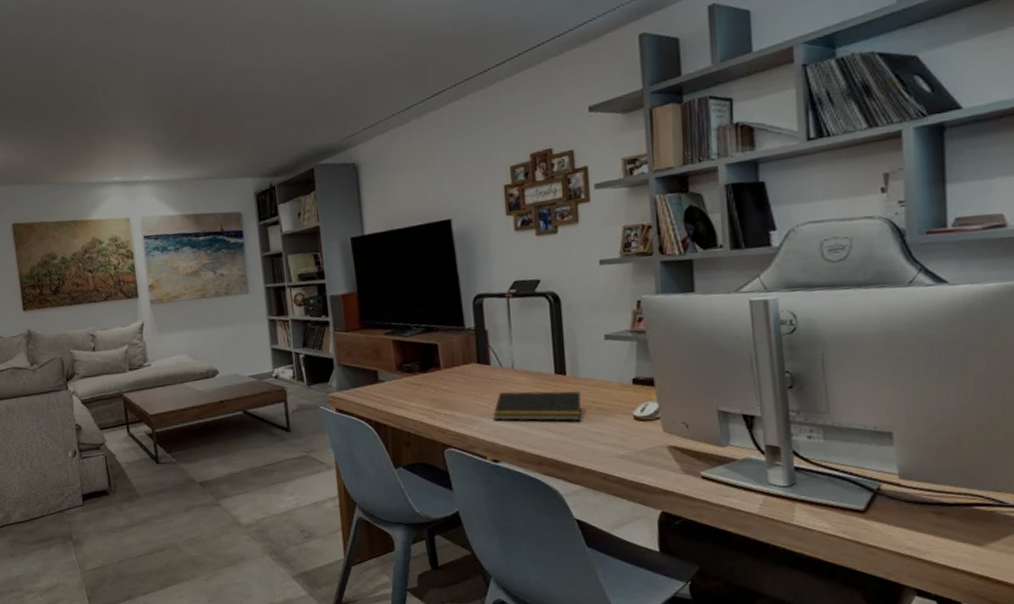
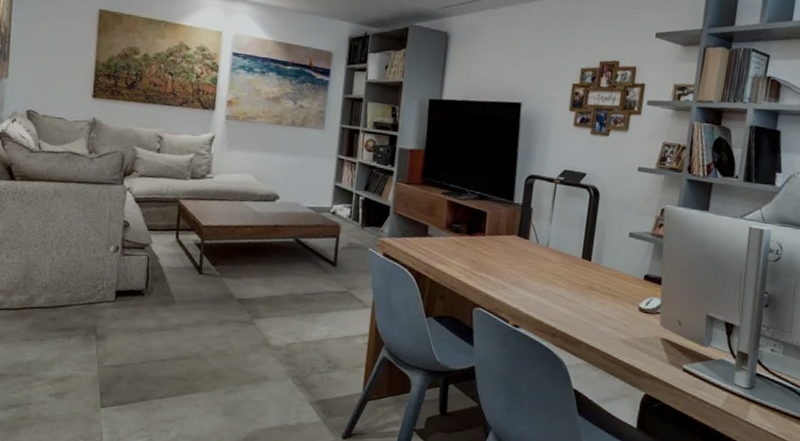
notepad: present [493,391,582,422] -> none [522,265,600,303]

